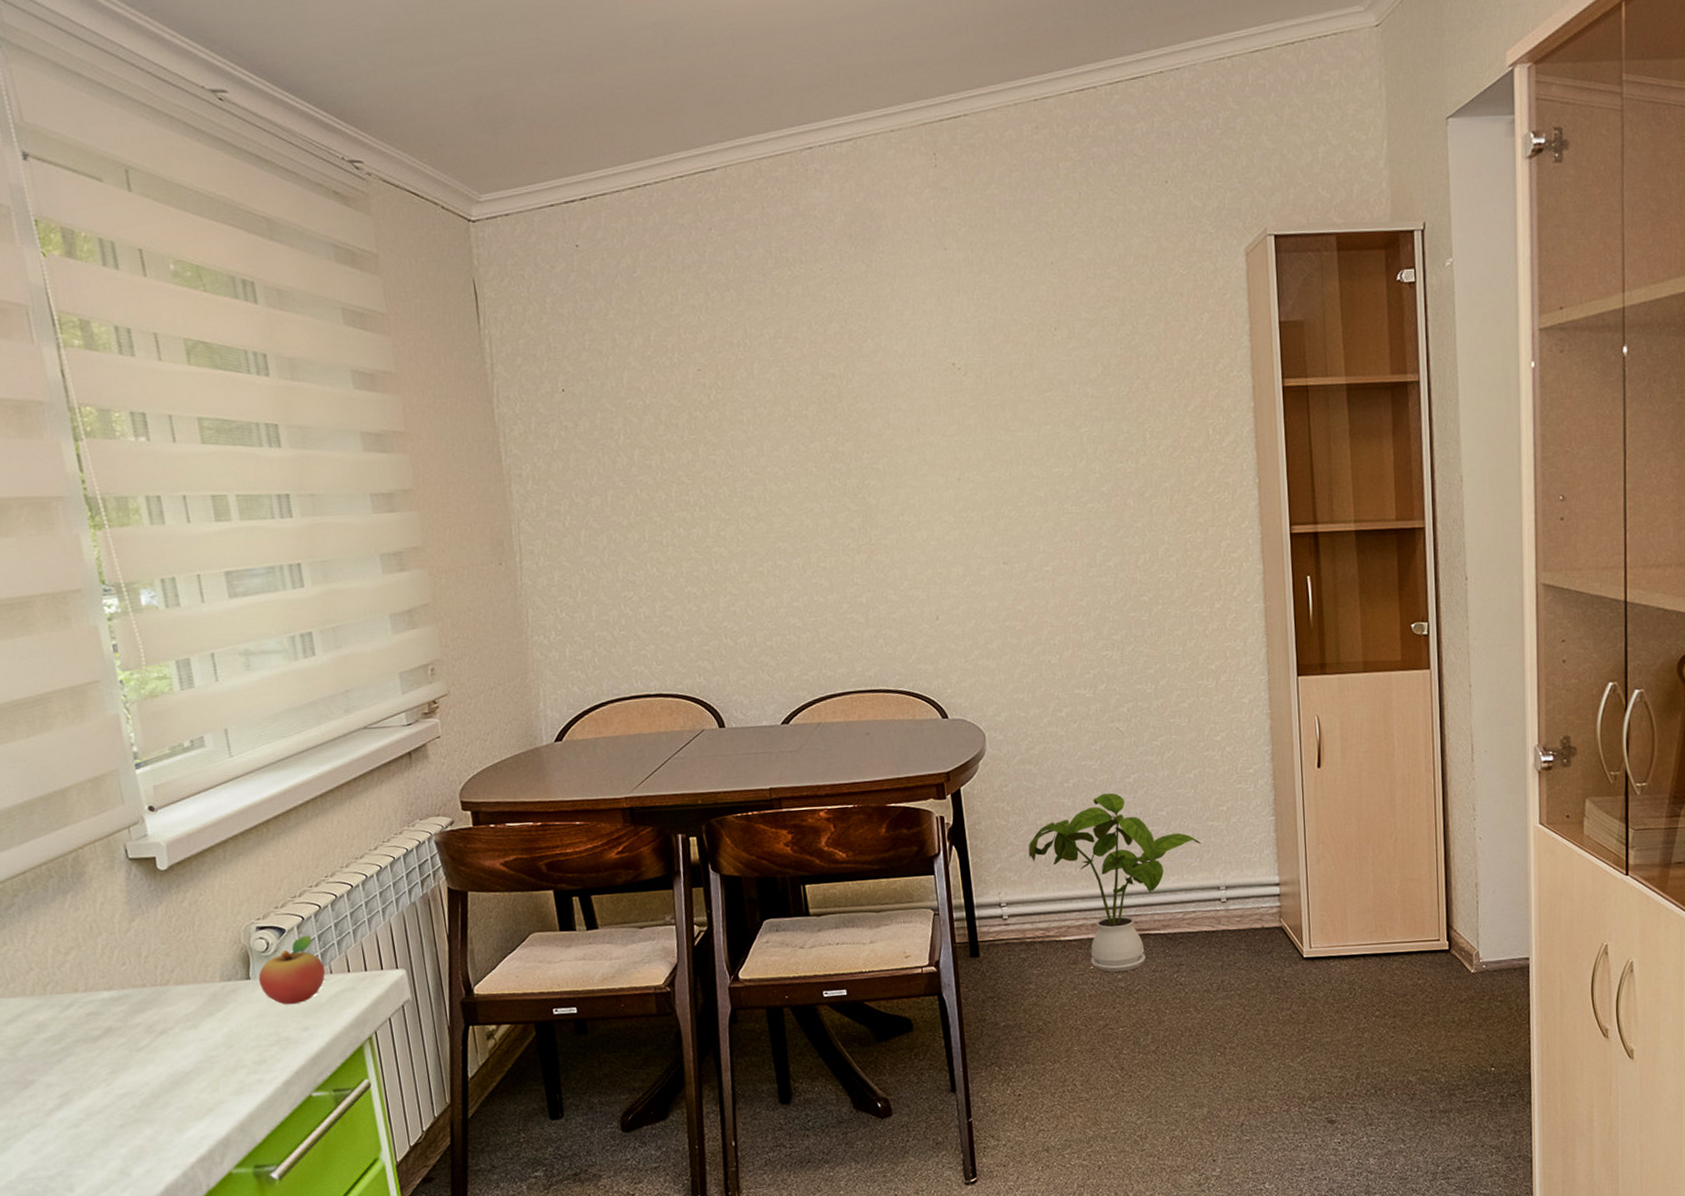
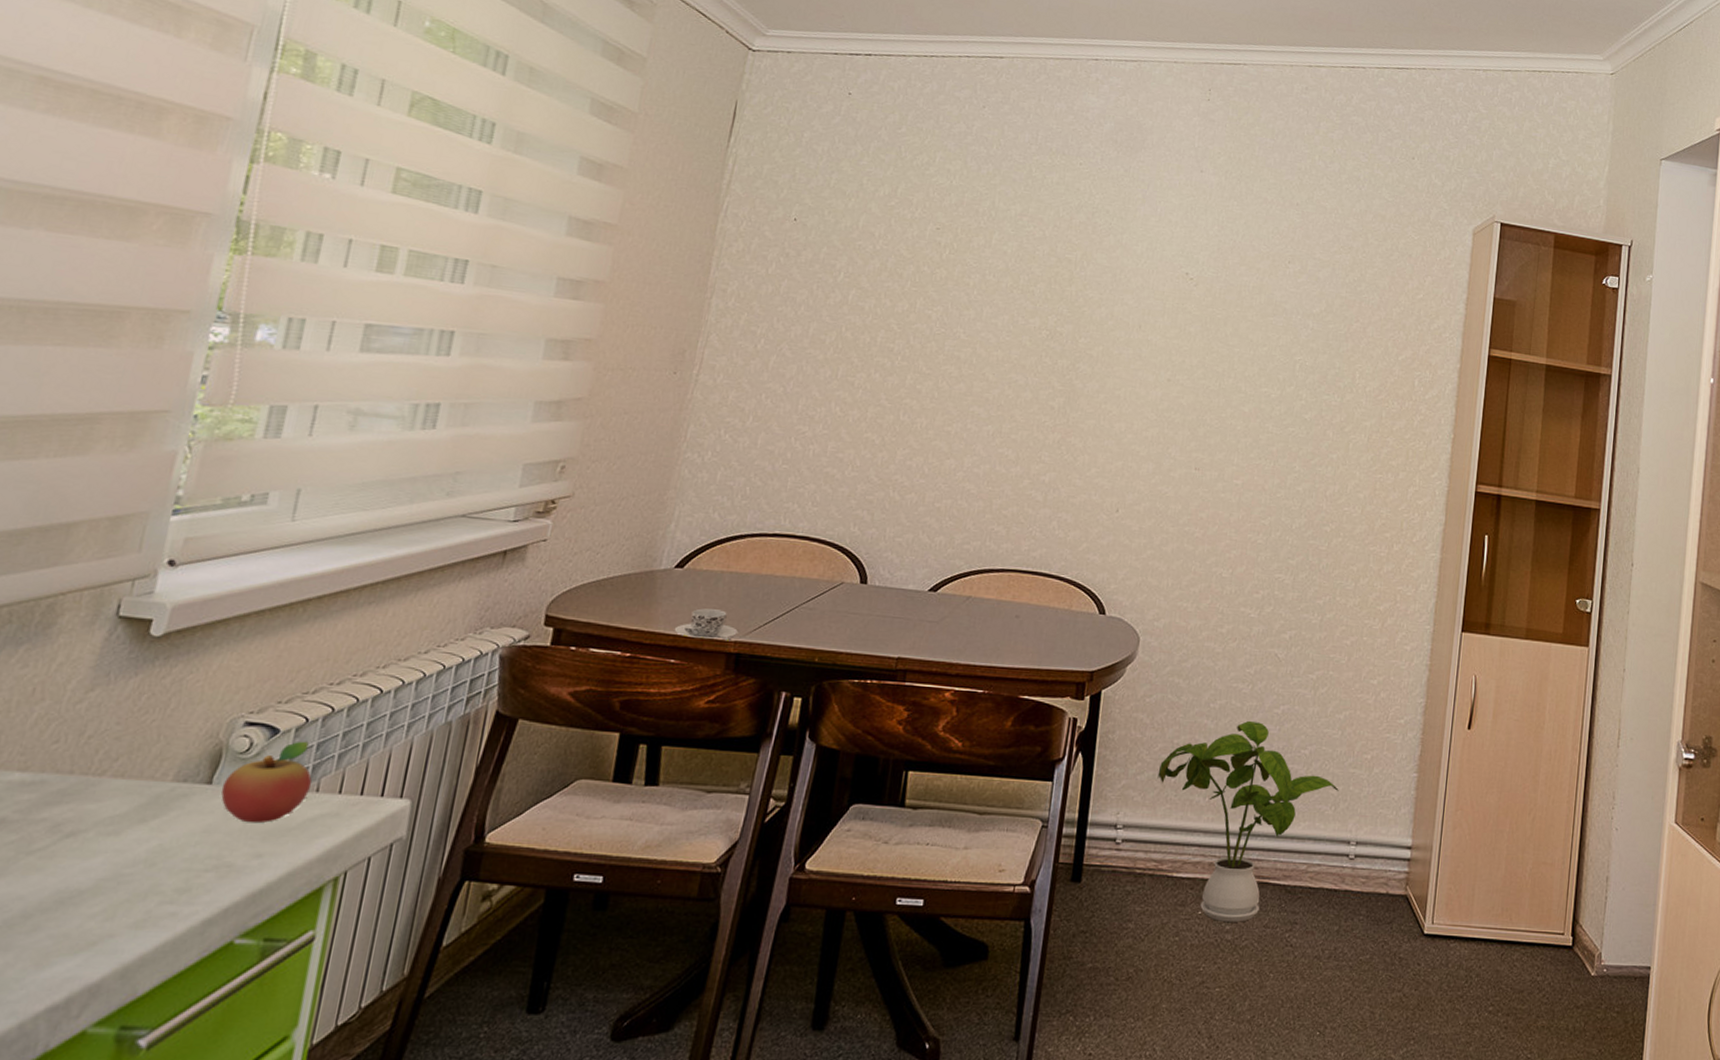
teacup: none [570,772,625,801] -> present [674,608,738,640]

